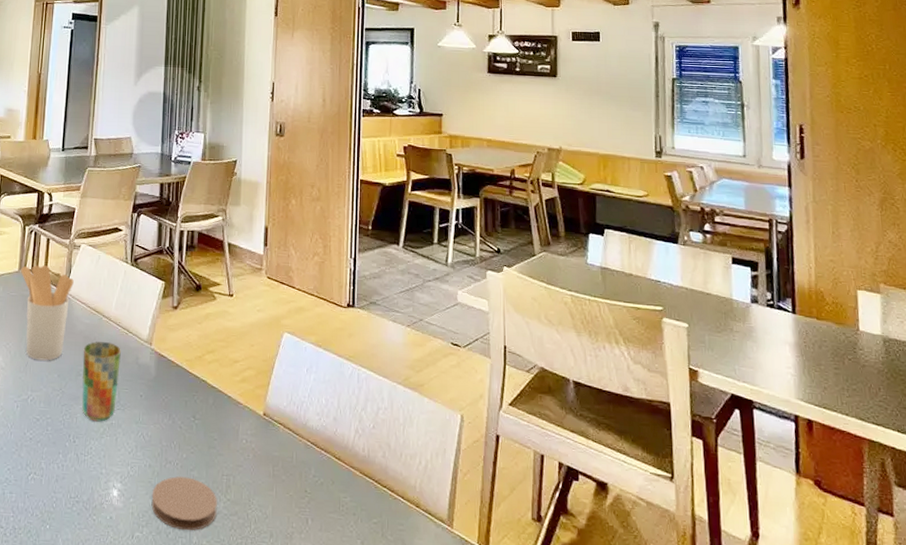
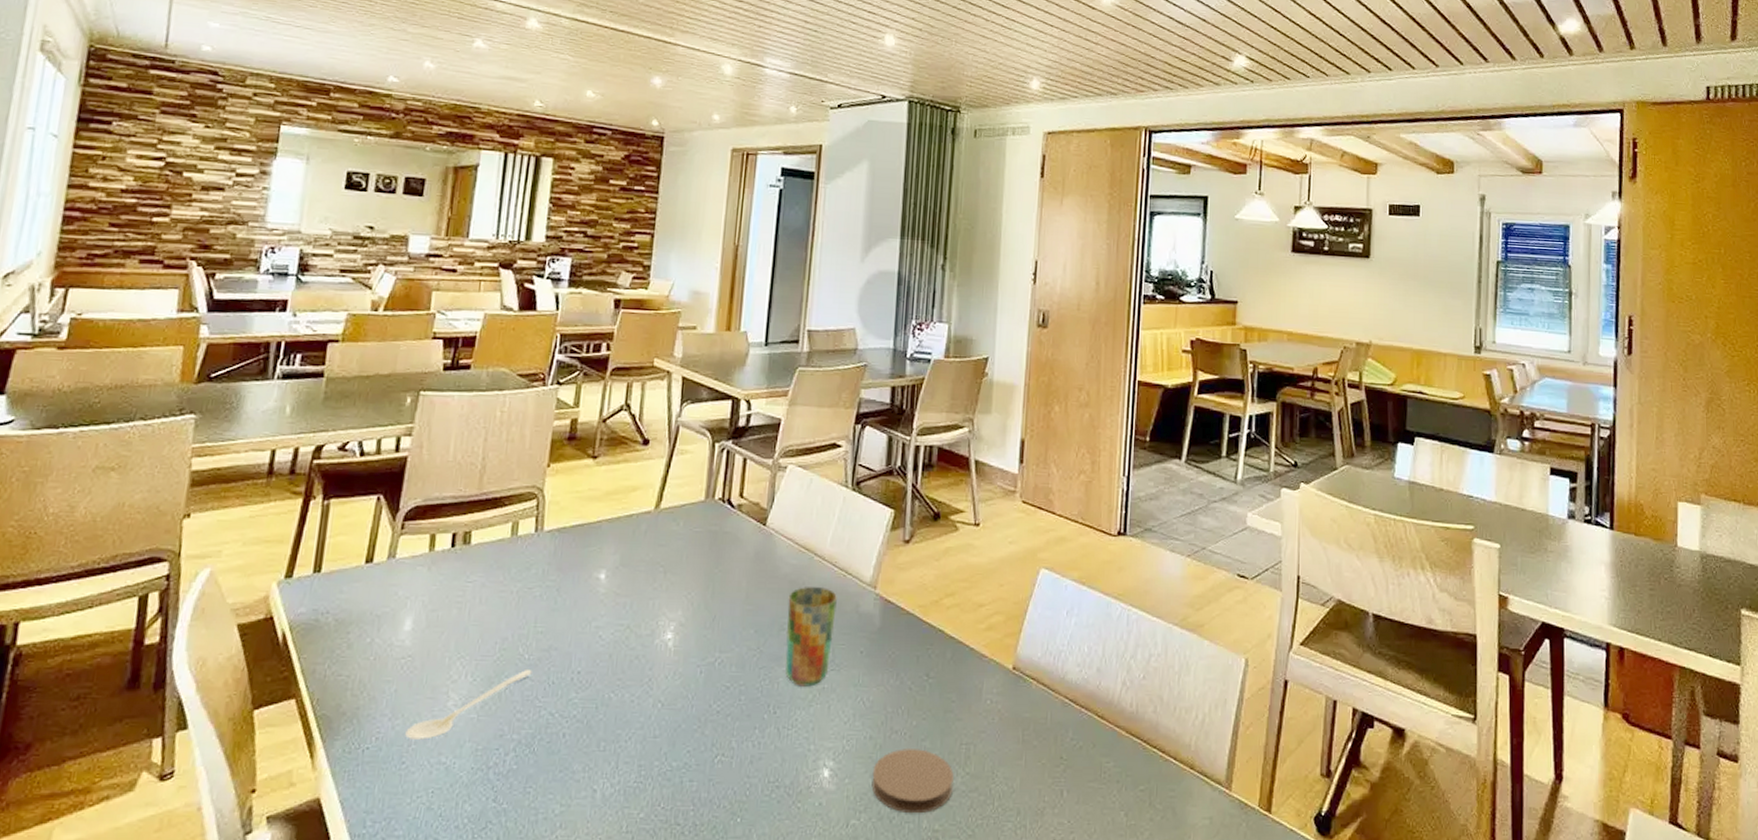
utensil holder: present [21,265,74,361] -> none [708,492,778,613]

